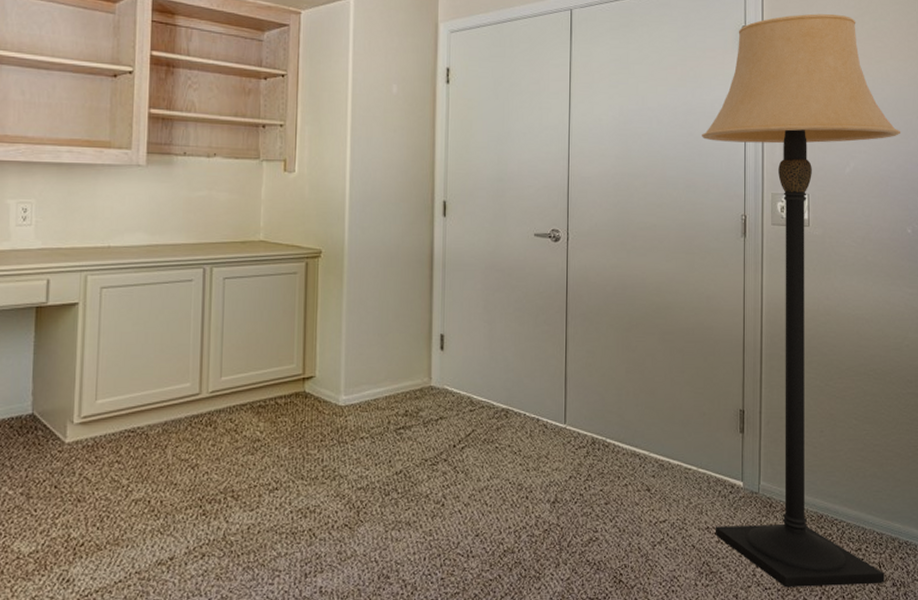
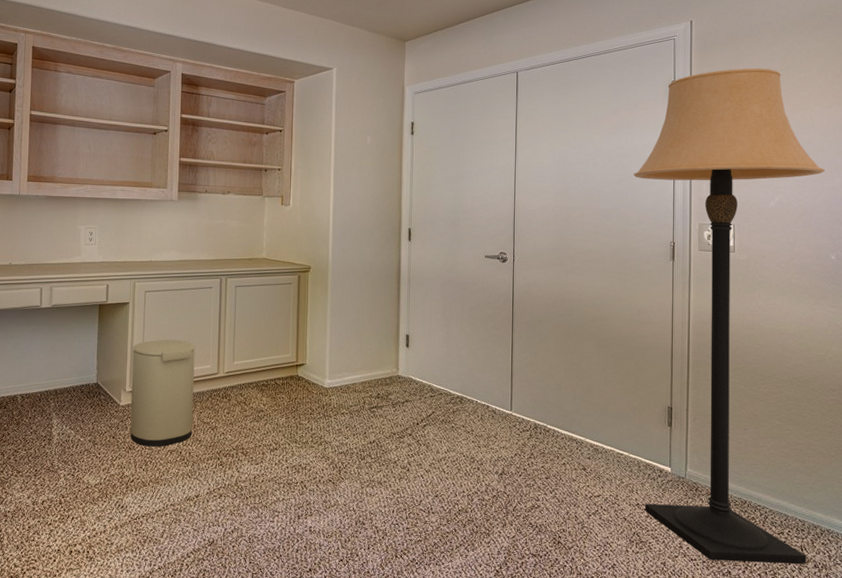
pedal bin: none [79,350,170,497] -> present [130,339,195,447]

